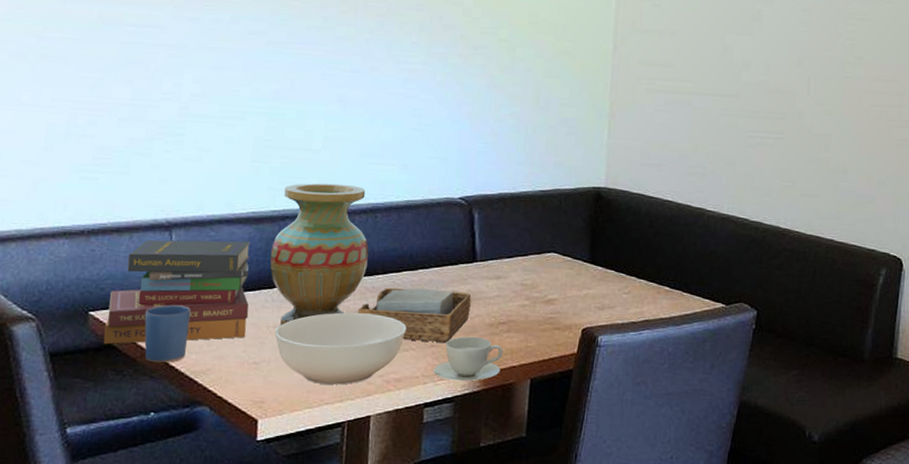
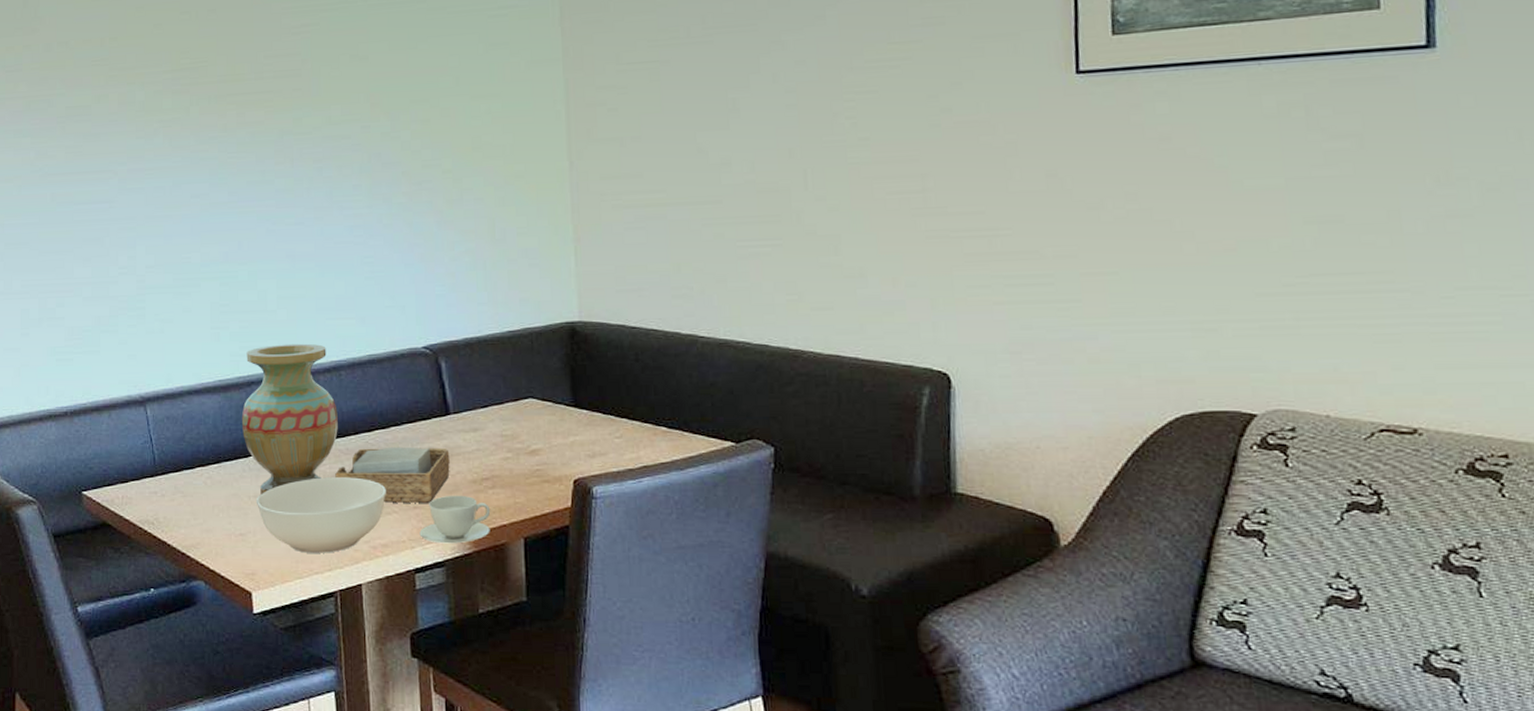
books: present [103,239,250,345] -> none [98,411,229,523]
mug: present [144,305,191,364] -> none [132,480,175,539]

